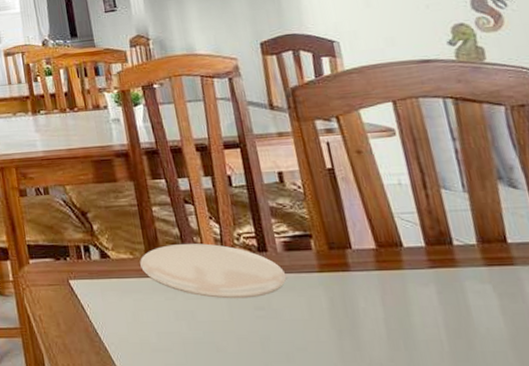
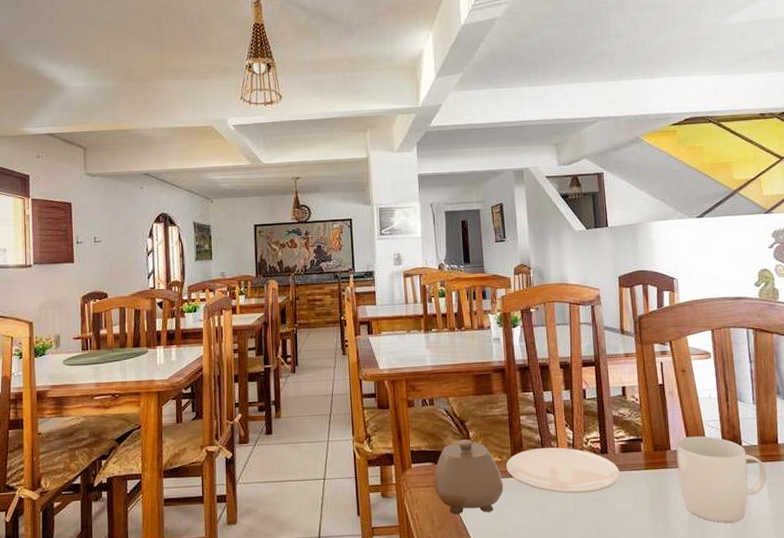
sugar bowl: none [55,233,140,317] -> present [433,439,504,514]
mug: none [358,232,496,342] -> present [675,436,767,523]

